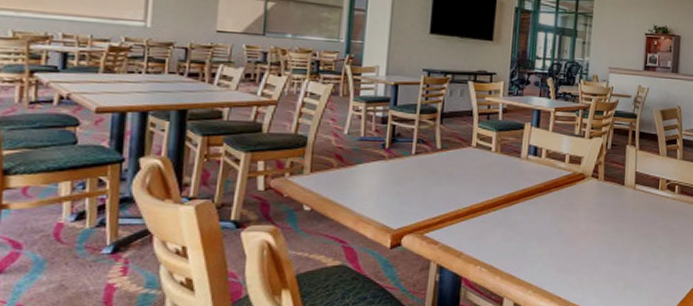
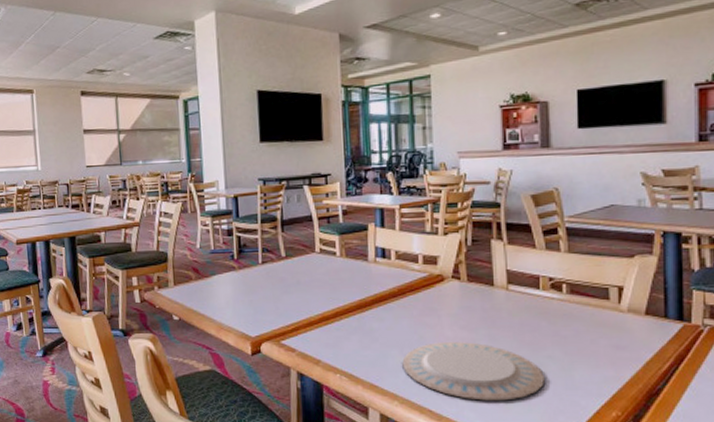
plate: none [540,234,655,287] -> present [402,342,545,401]

